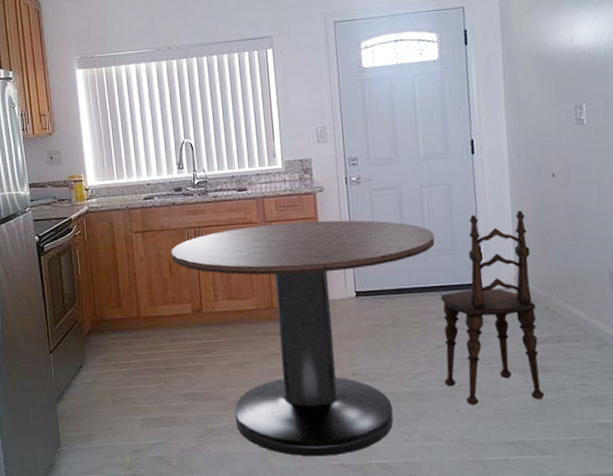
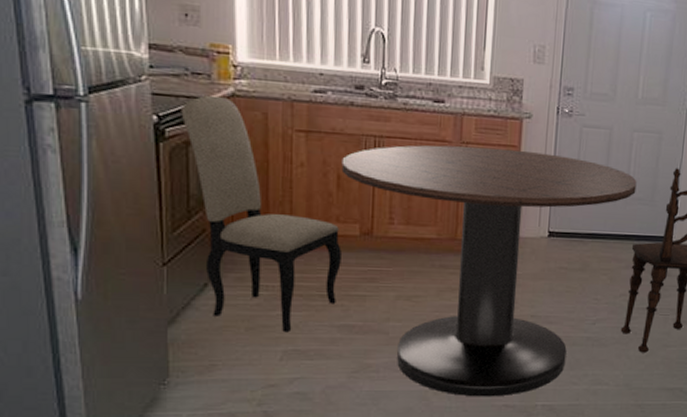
dining chair: none [53,214,180,403] -> present [181,95,342,333]

